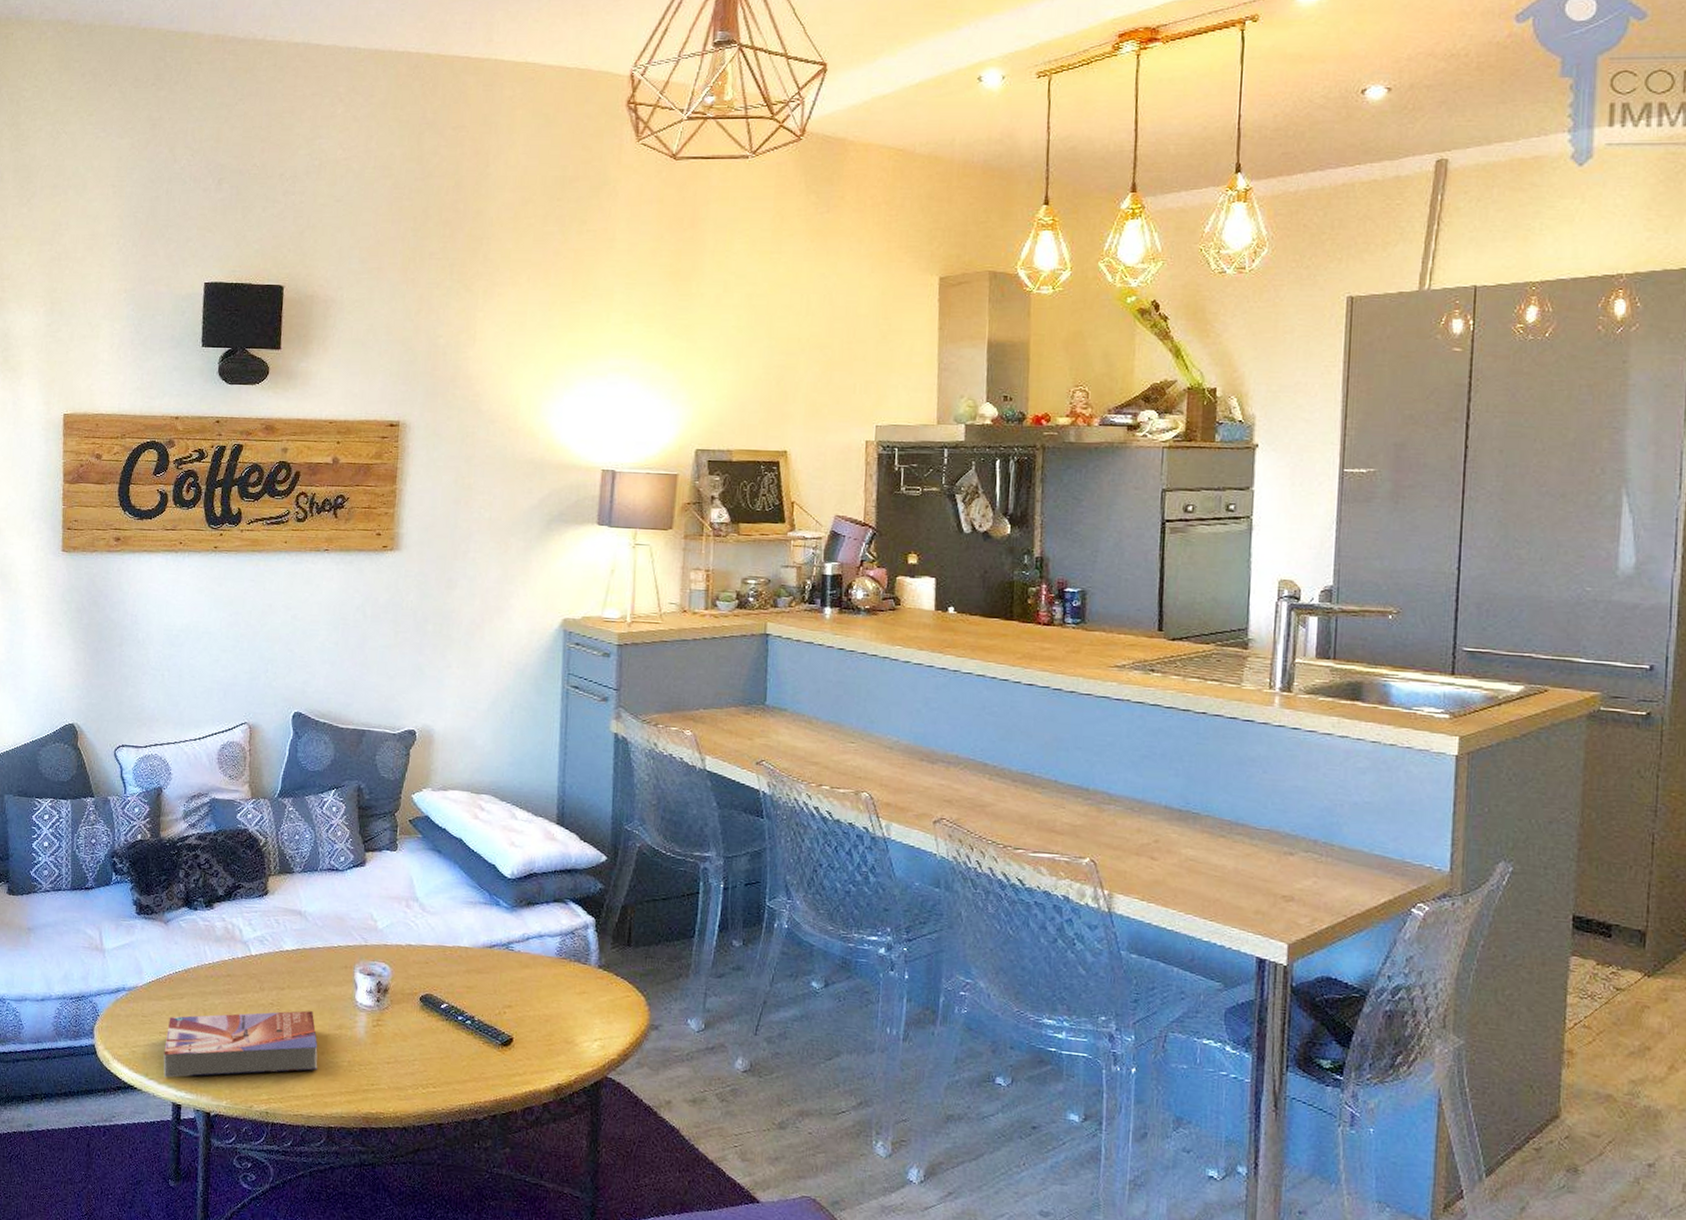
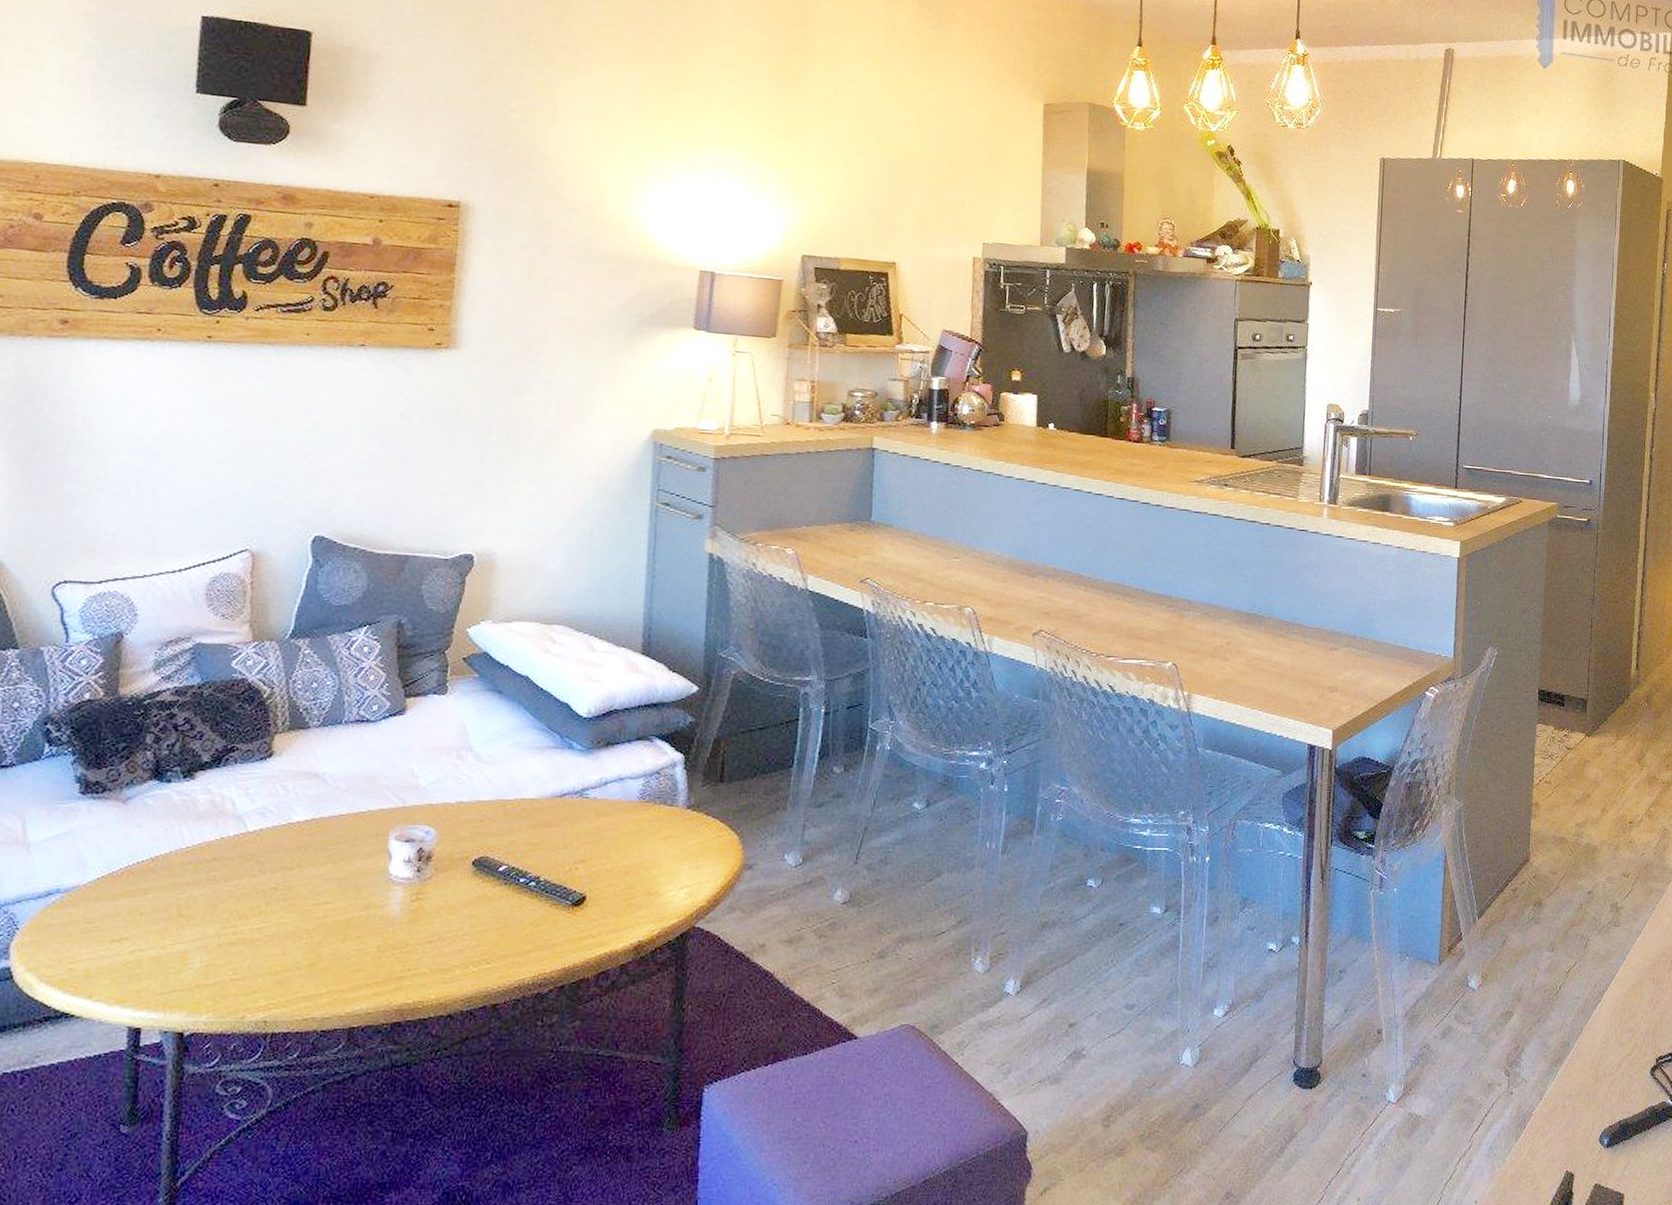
textbook: present [163,1010,318,1078] -> none [115,892,337,996]

